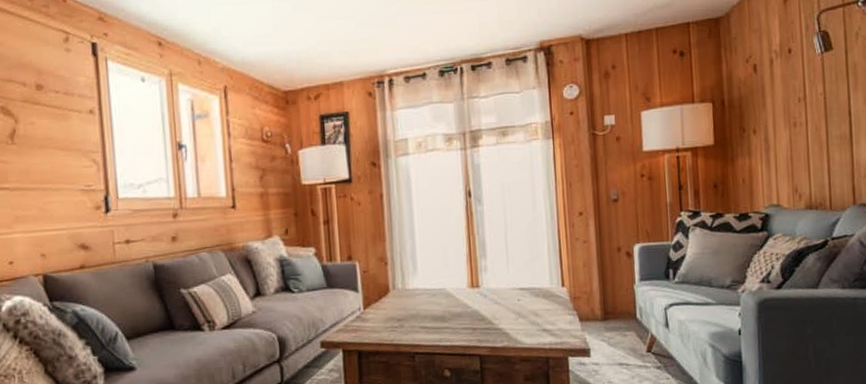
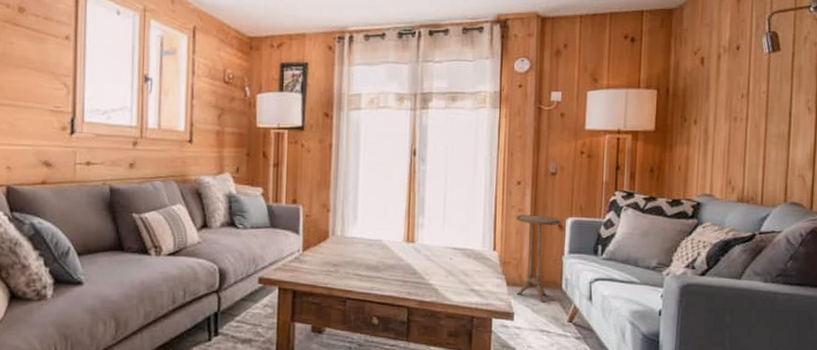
side table: none [581,244,629,335] -> present [516,214,561,303]

